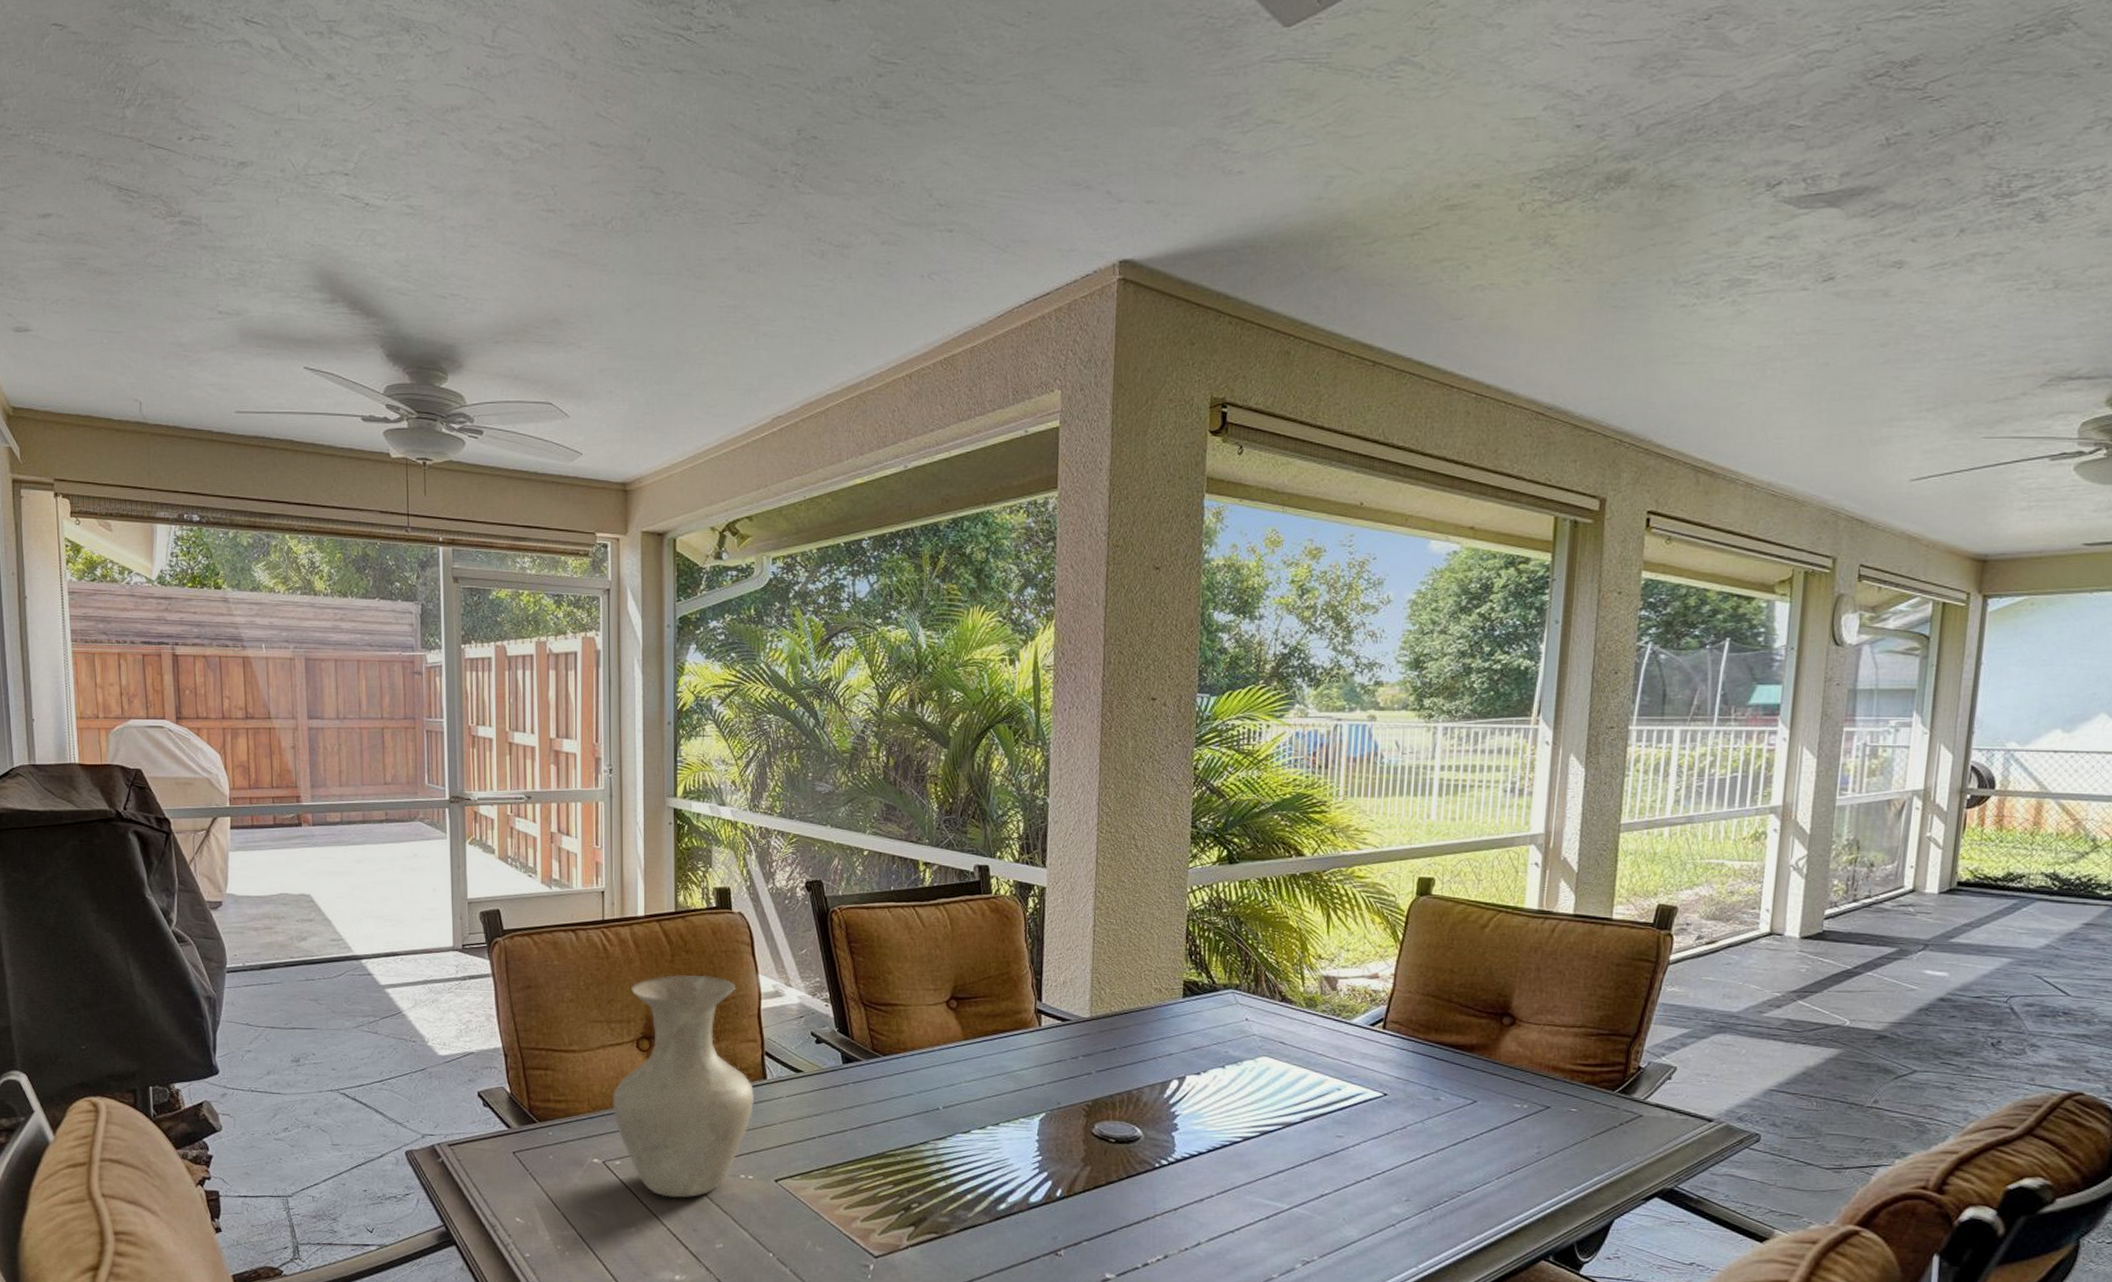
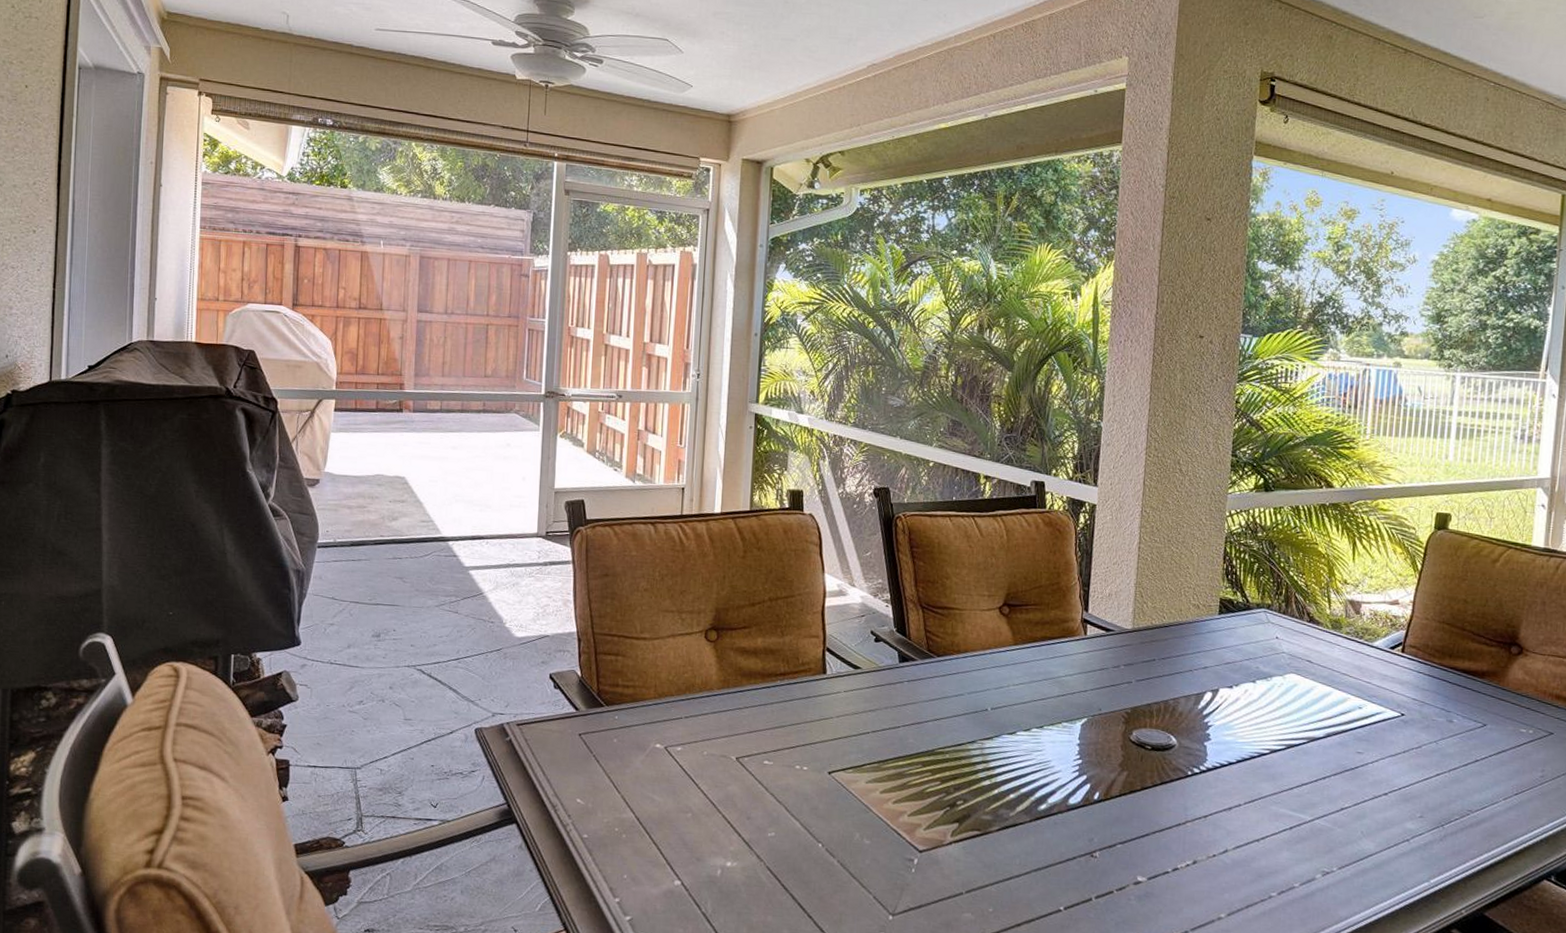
vase: present [613,974,755,1198] -> none [678,570,814,786]

